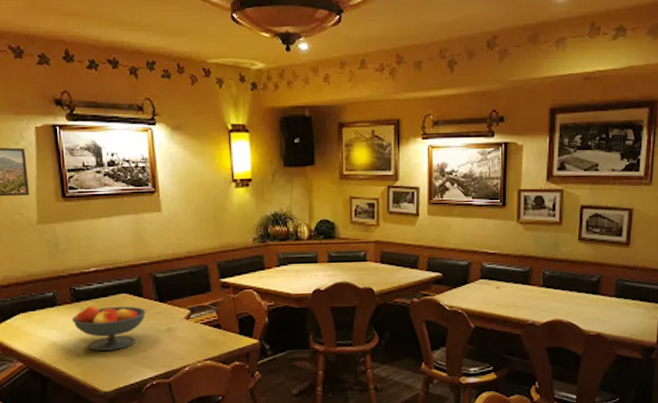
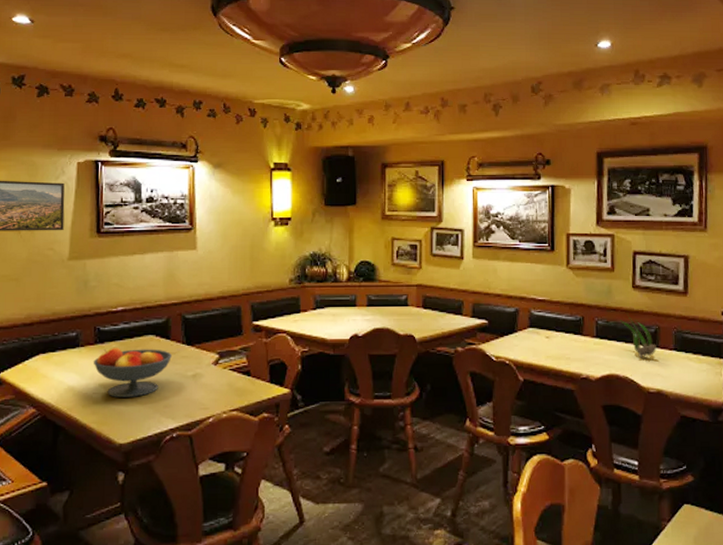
plant: none [565,264,598,305] -> present [619,314,657,358]

